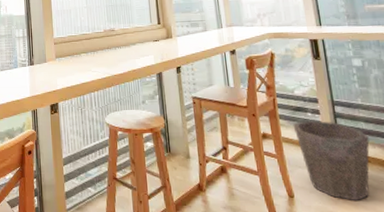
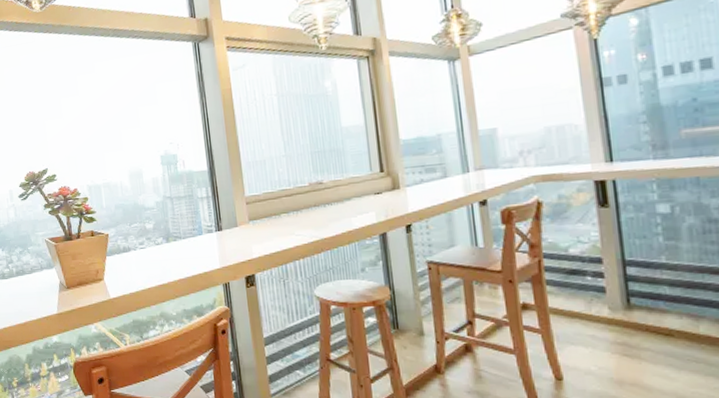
waste bin: present [293,120,370,200] -> none [565,285,675,383]

